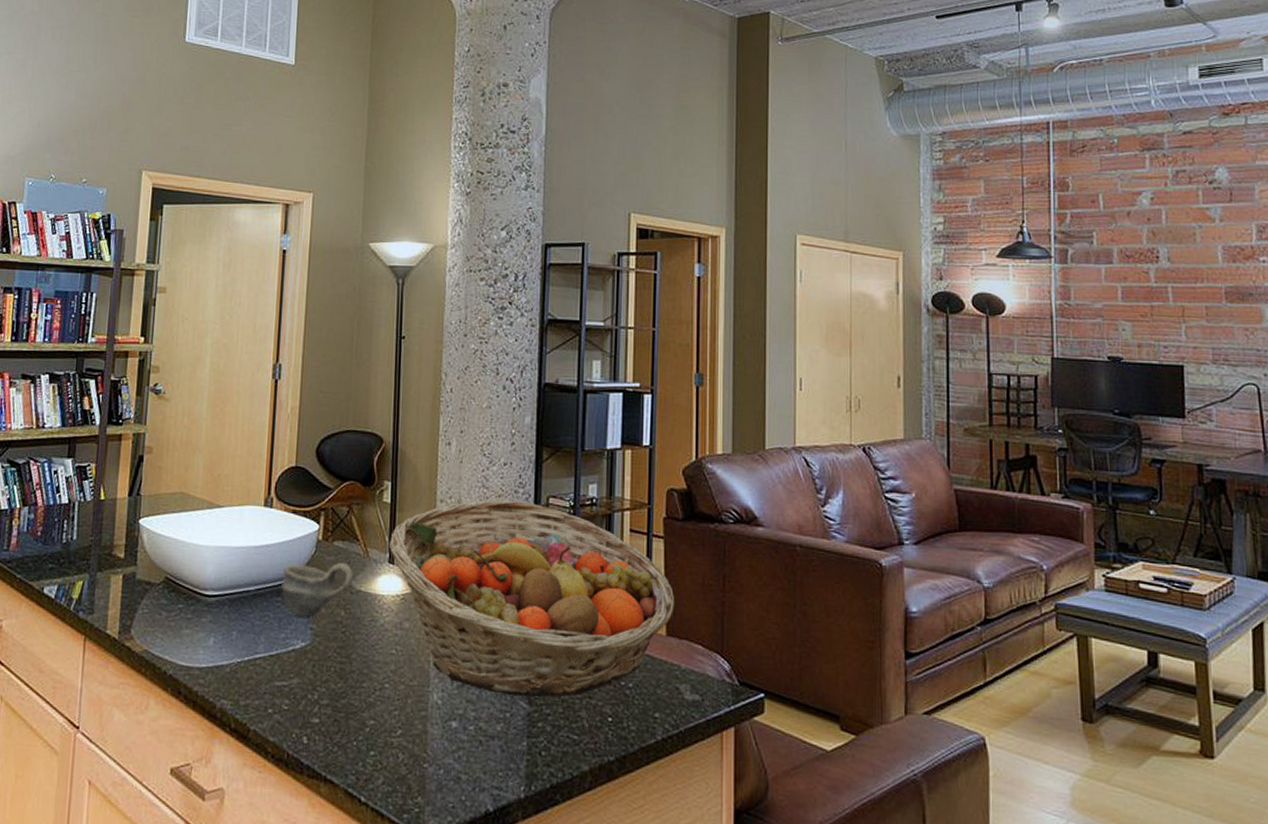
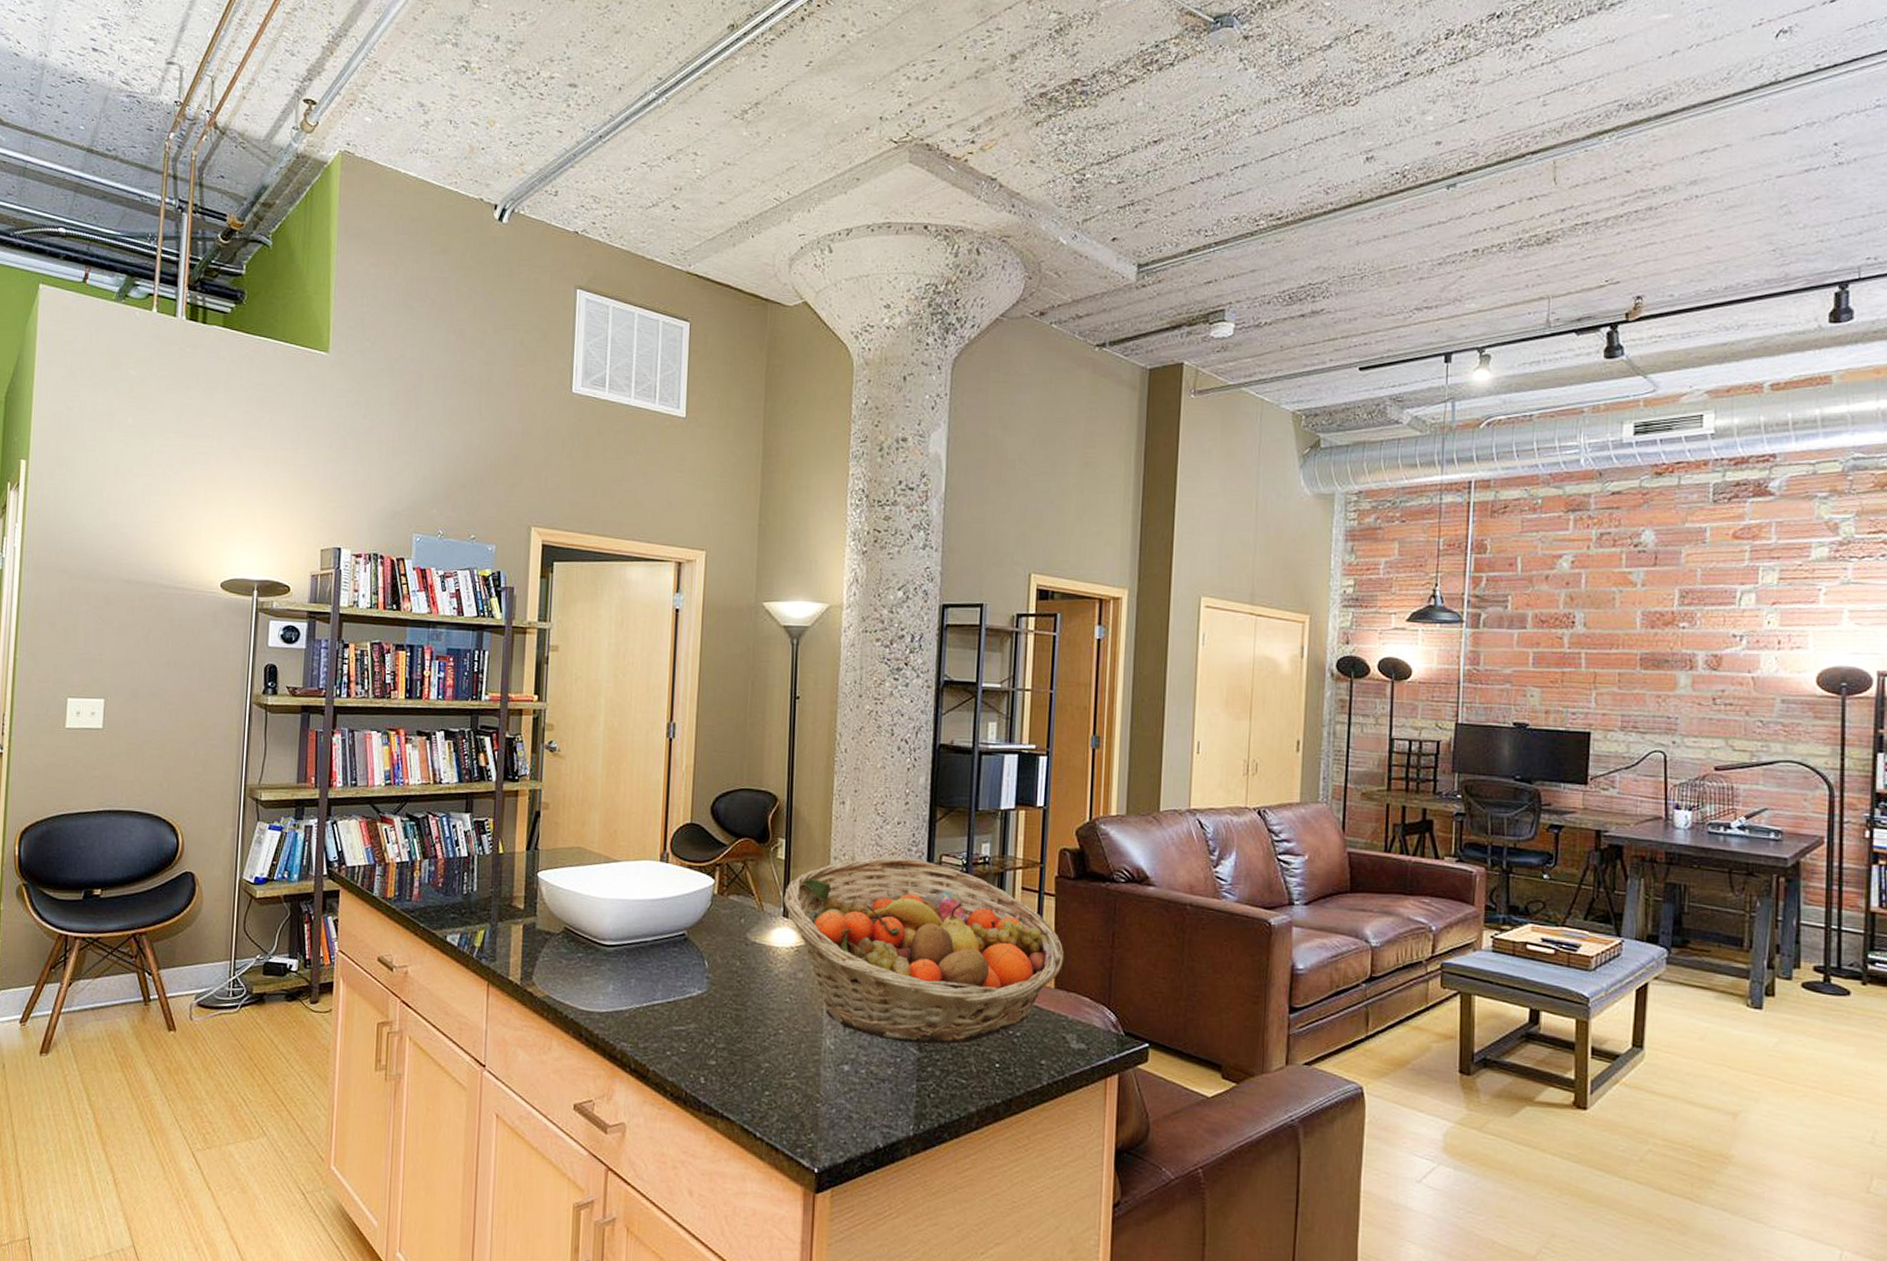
cup: present [281,562,353,618] -> none [678,915,748,967]

